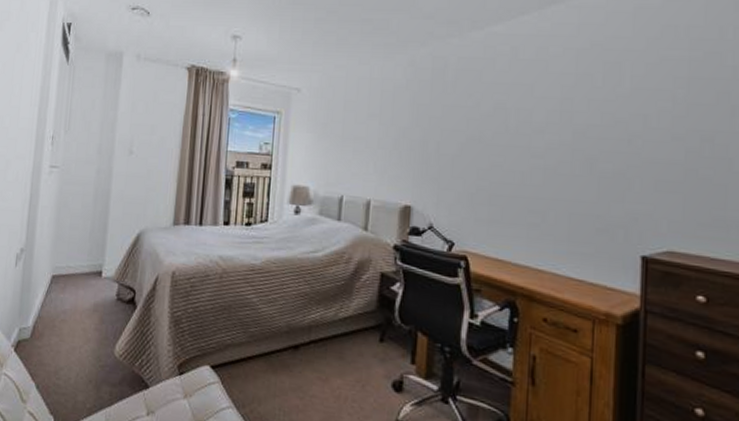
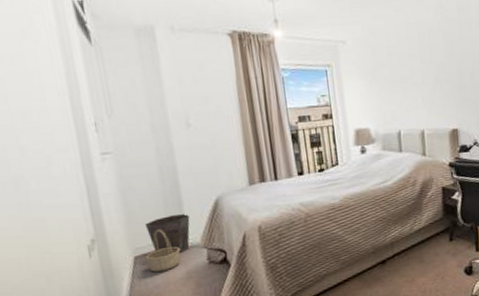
basket: none [61,252,95,298] -> present [146,229,181,273]
waste bin: none [69,240,110,283] -> present [144,214,190,254]

